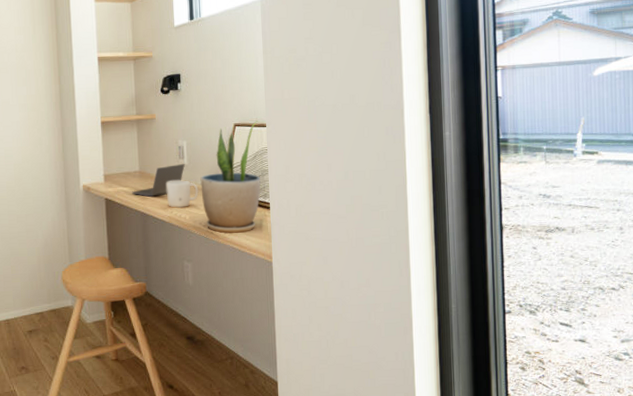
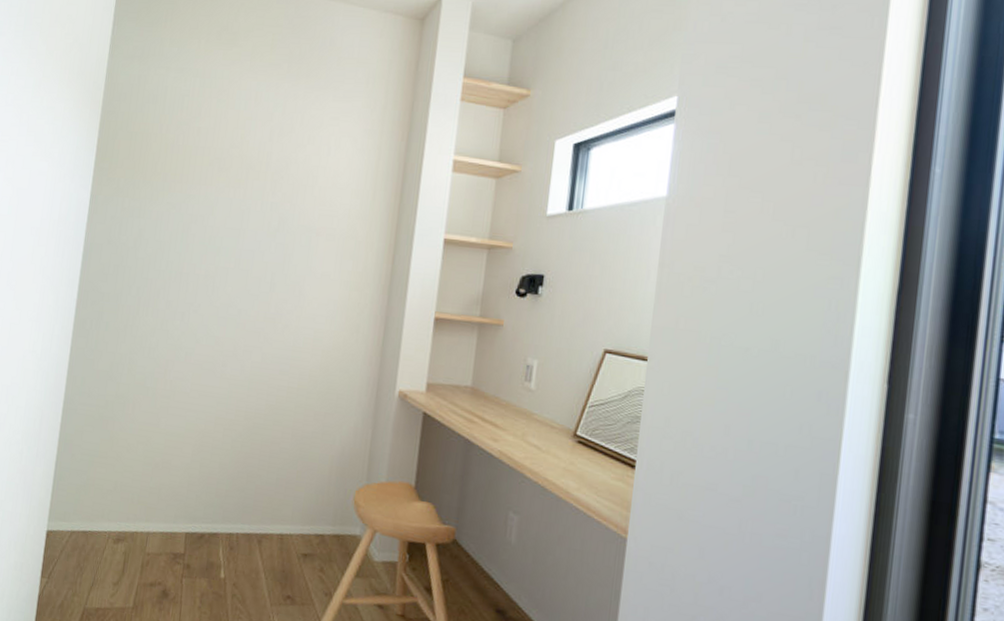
laptop computer: present [131,163,186,197] -> none [456,386,532,422]
mug: present [166,180,199,209] -> none [500,406,544,445]
potted plant: present [200,120,261,234] -> none [546,350,637,492]

